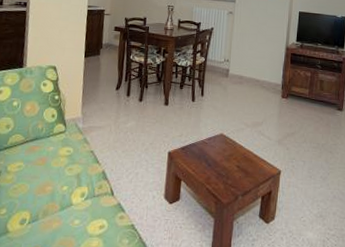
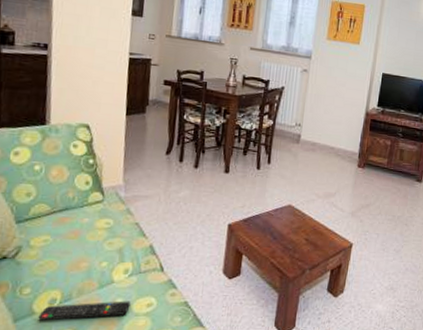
remote control: none [11,222,86,240] -> present [38,301,131,321]

